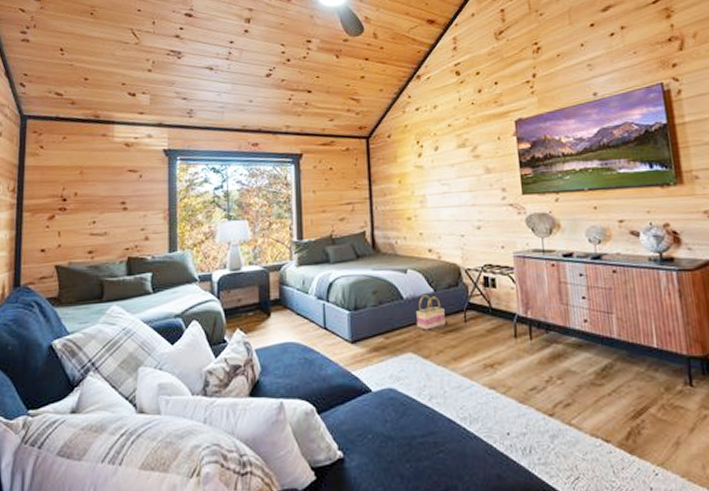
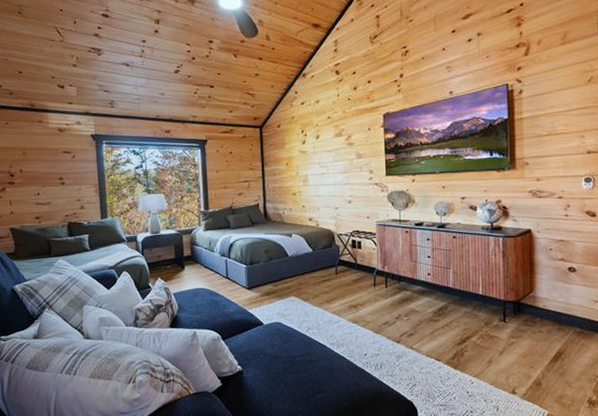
basket: present [416,295,446,331] -> none [298,254,321,280]

